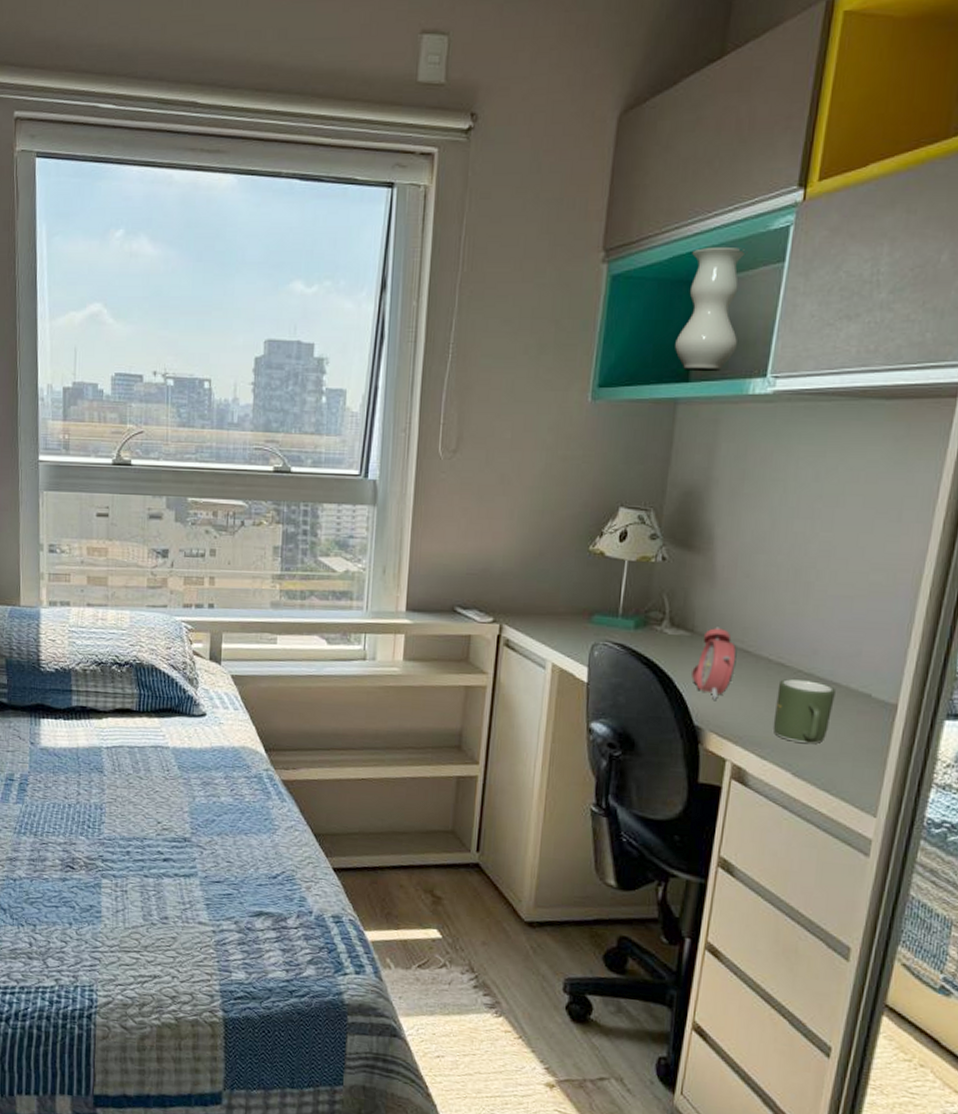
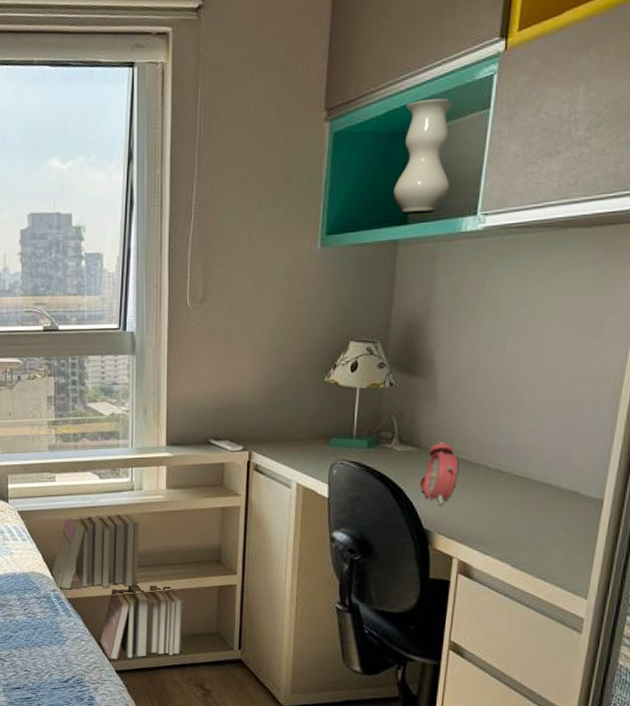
books: none [266,684,371,771] -> present [52,512,140,590]
books: none [317,768,416,855] -> present [100,584,183,660]
mug: present [773,679,835,745] -> none [493,483,548,539]

